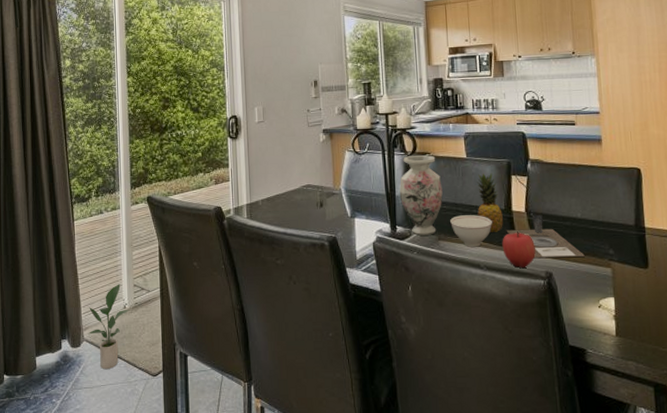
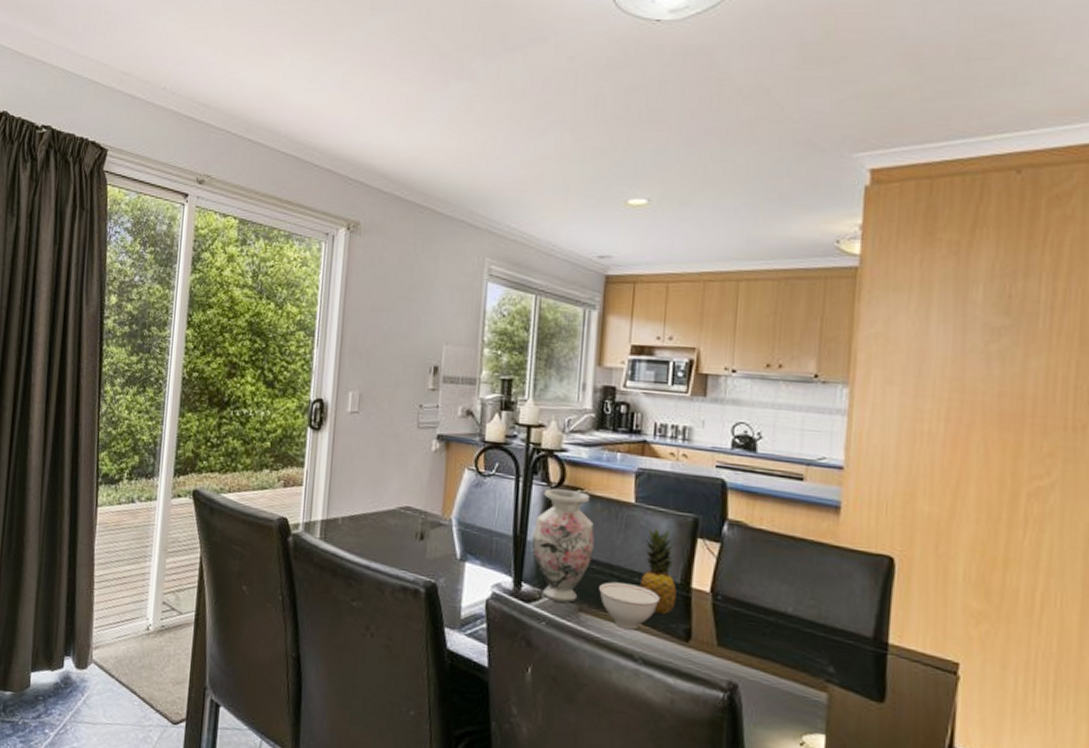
potted plant: present [88,284,130,370] -> none [98,597,154,705]
fruit: present [502,231,536,269] -> none [669,618,718,672]
place setting: present [506,214,585,258] -> none [678,598,790,669]

